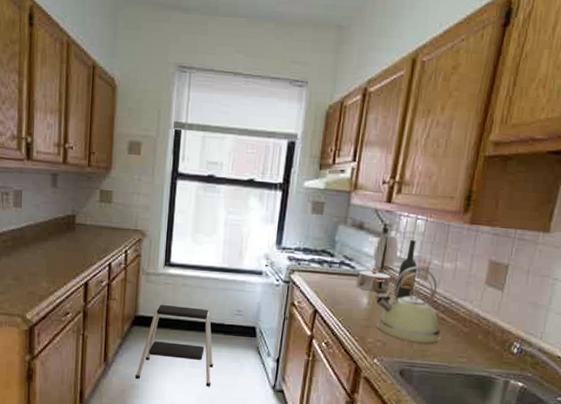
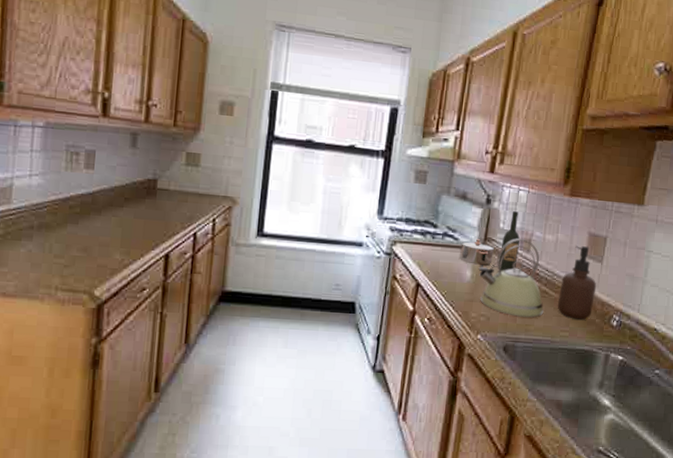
step stool: present [135,304,214,387] -> none [221,278,309,369]
soap dispenser: none [455,273,497,346] -> present [557,246,597,320]

